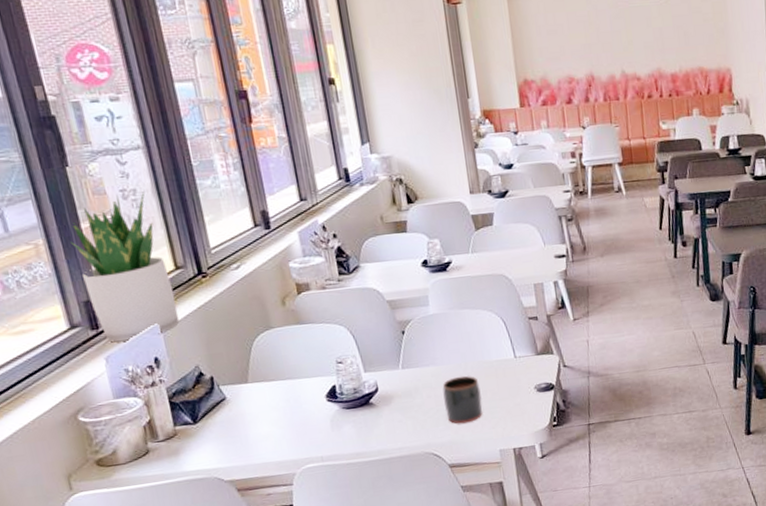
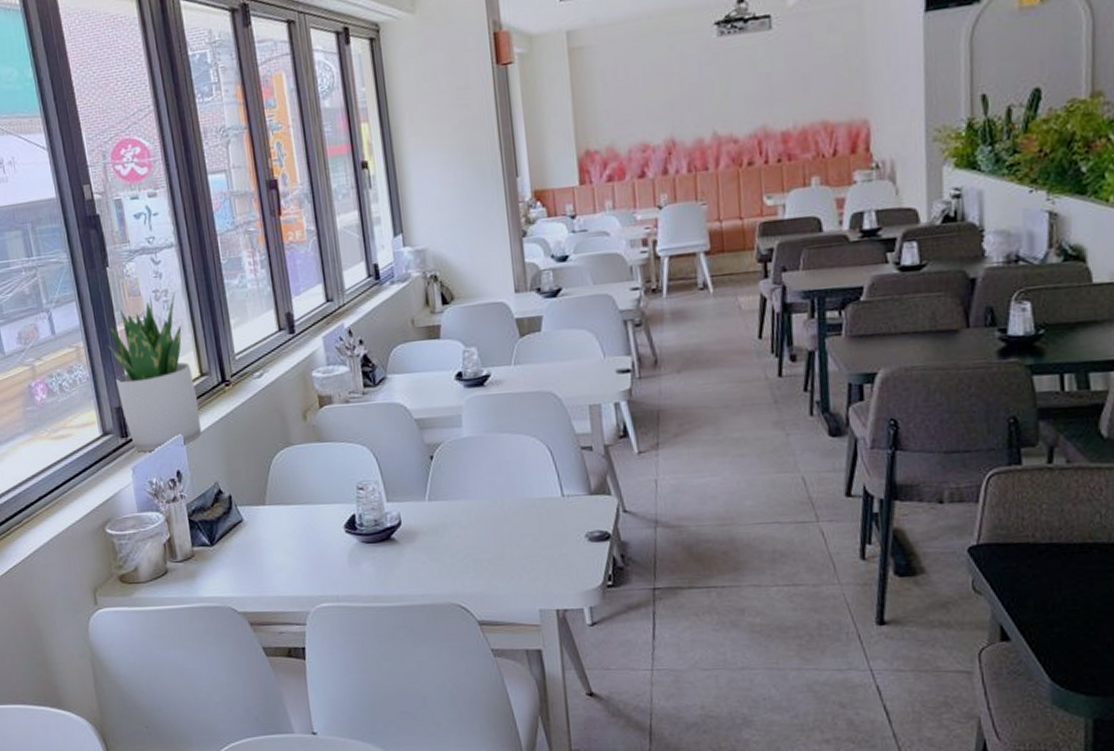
mug: present [442,375,483,424] -> none [474,514,521,573]

